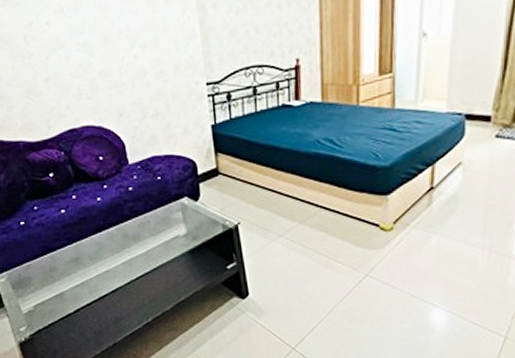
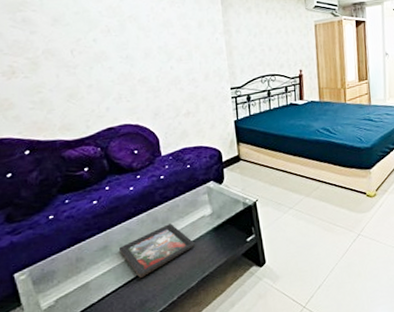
decorative tray: none [89,241,170,294] -> present [118,224,196,278]

